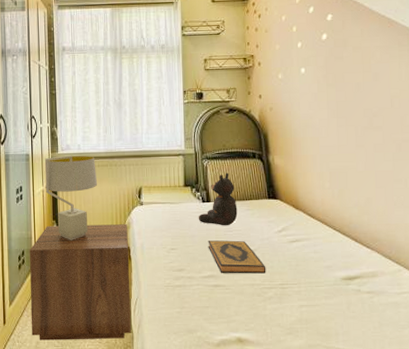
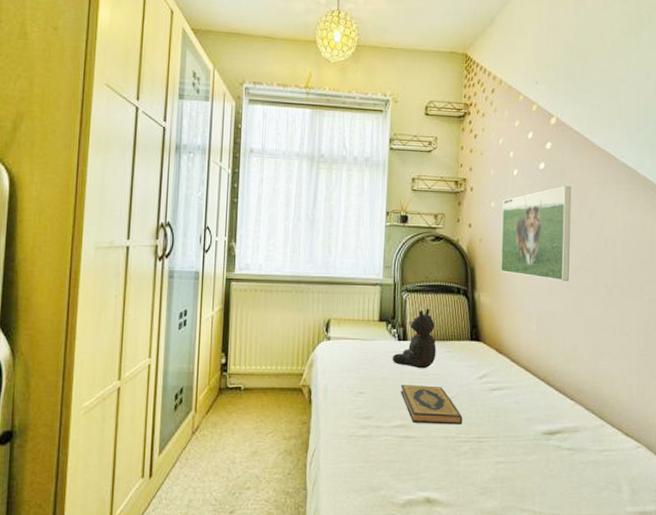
nightstand: present [30,224,131,341] -> none [183,359,310,498]
table lamp: present [44,155,98,240] -> none [216,276,279,378]
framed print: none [289,52,358,140] -> present [501,185,572,281]

